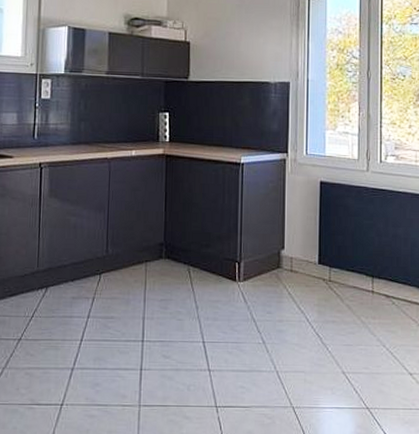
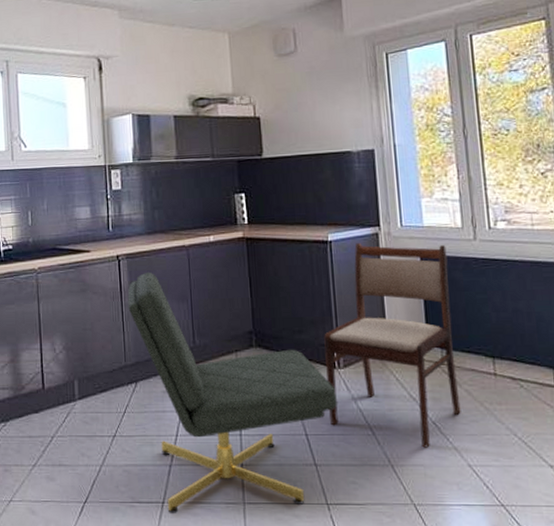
dining chair: none [46,181,235,415] -> present [127,272,338,513]
dining chair: none [226,166,343,356] -> present [324,242,461,448]

